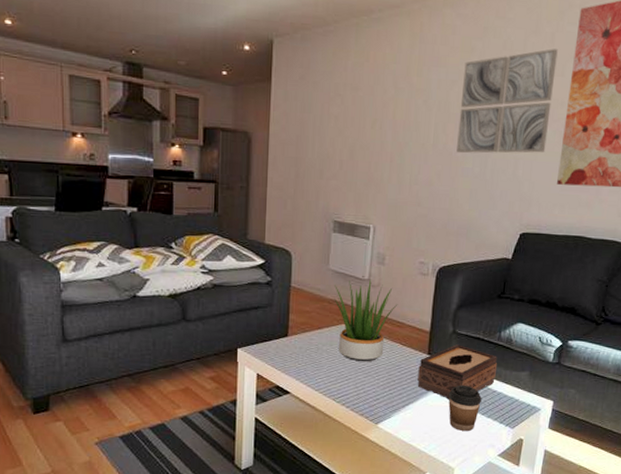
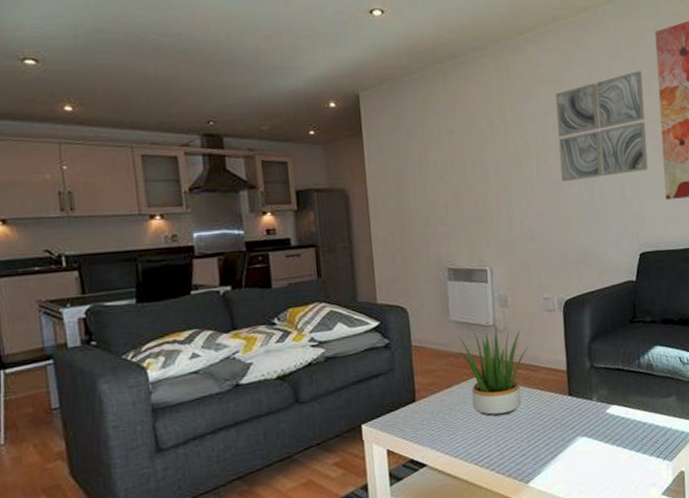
tissue box: present [418,344,498,400] -> none [561,379,643,442]
coffee cup: present [448,384,482,432] -> none [597,422,634,475]

